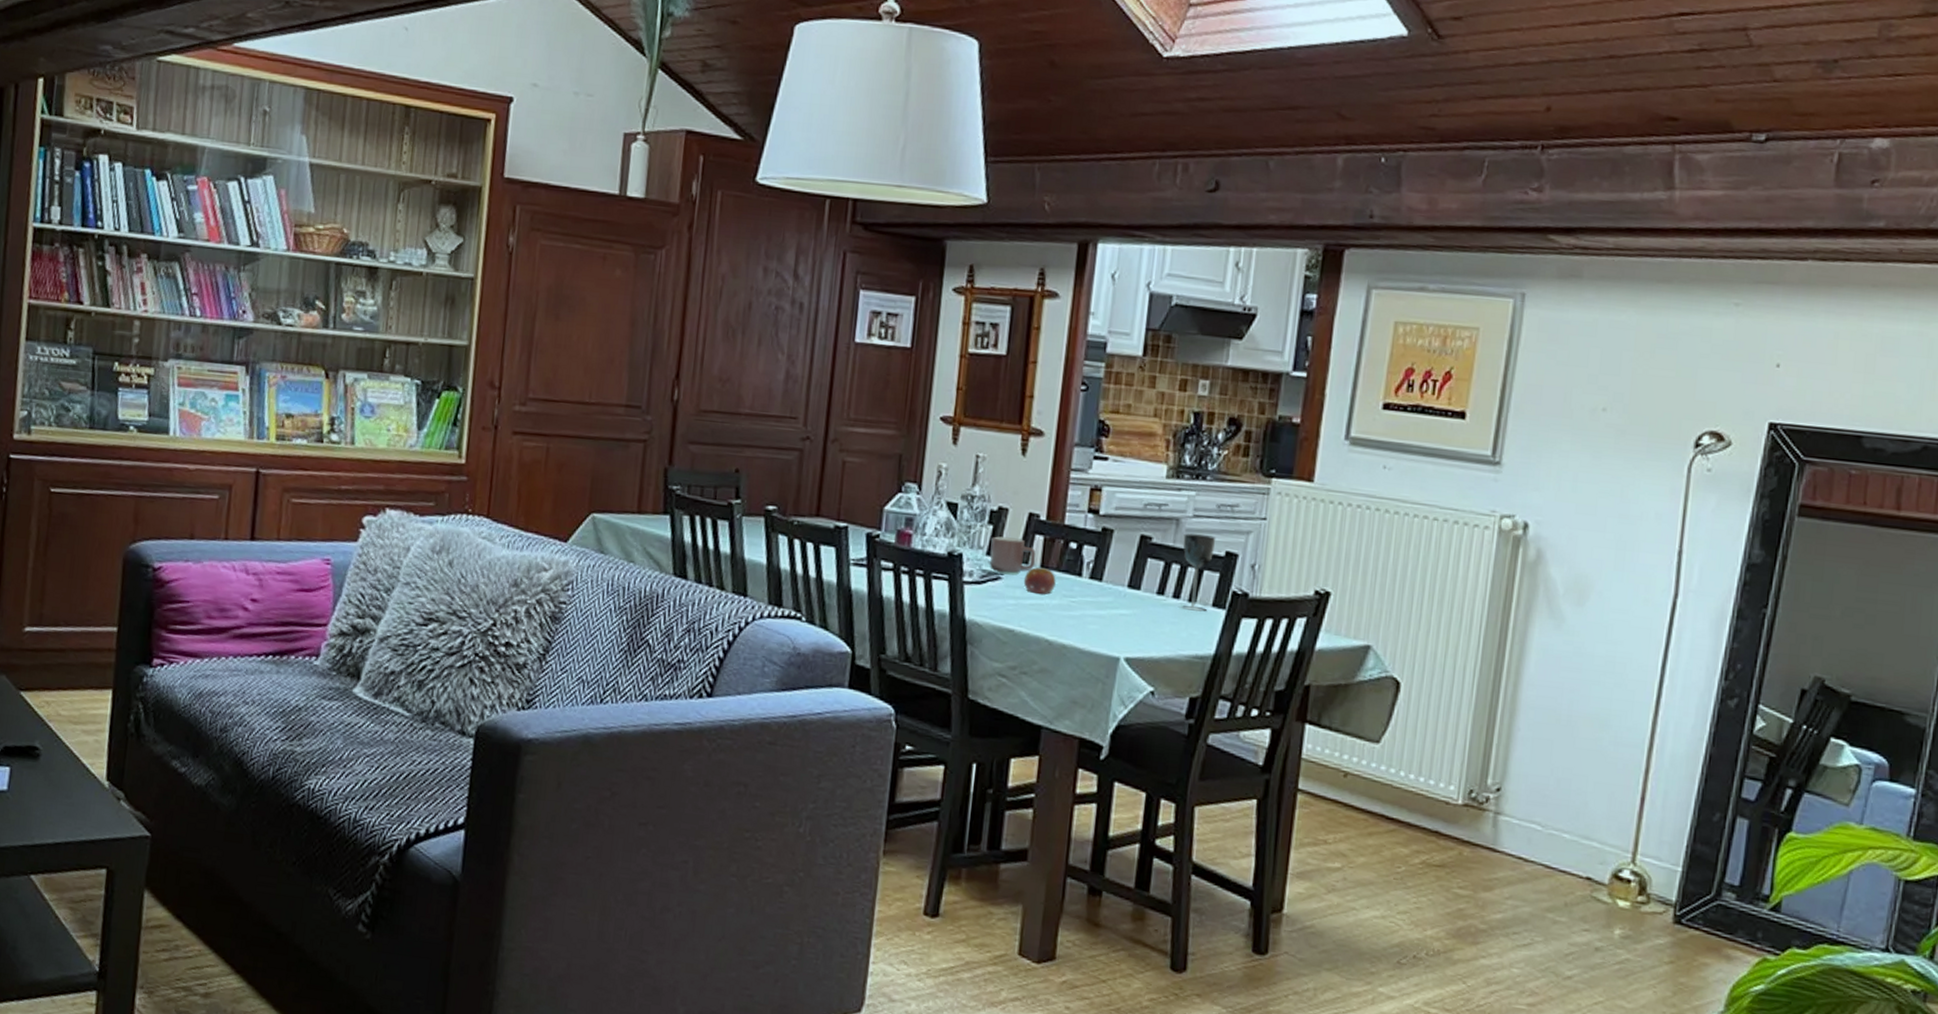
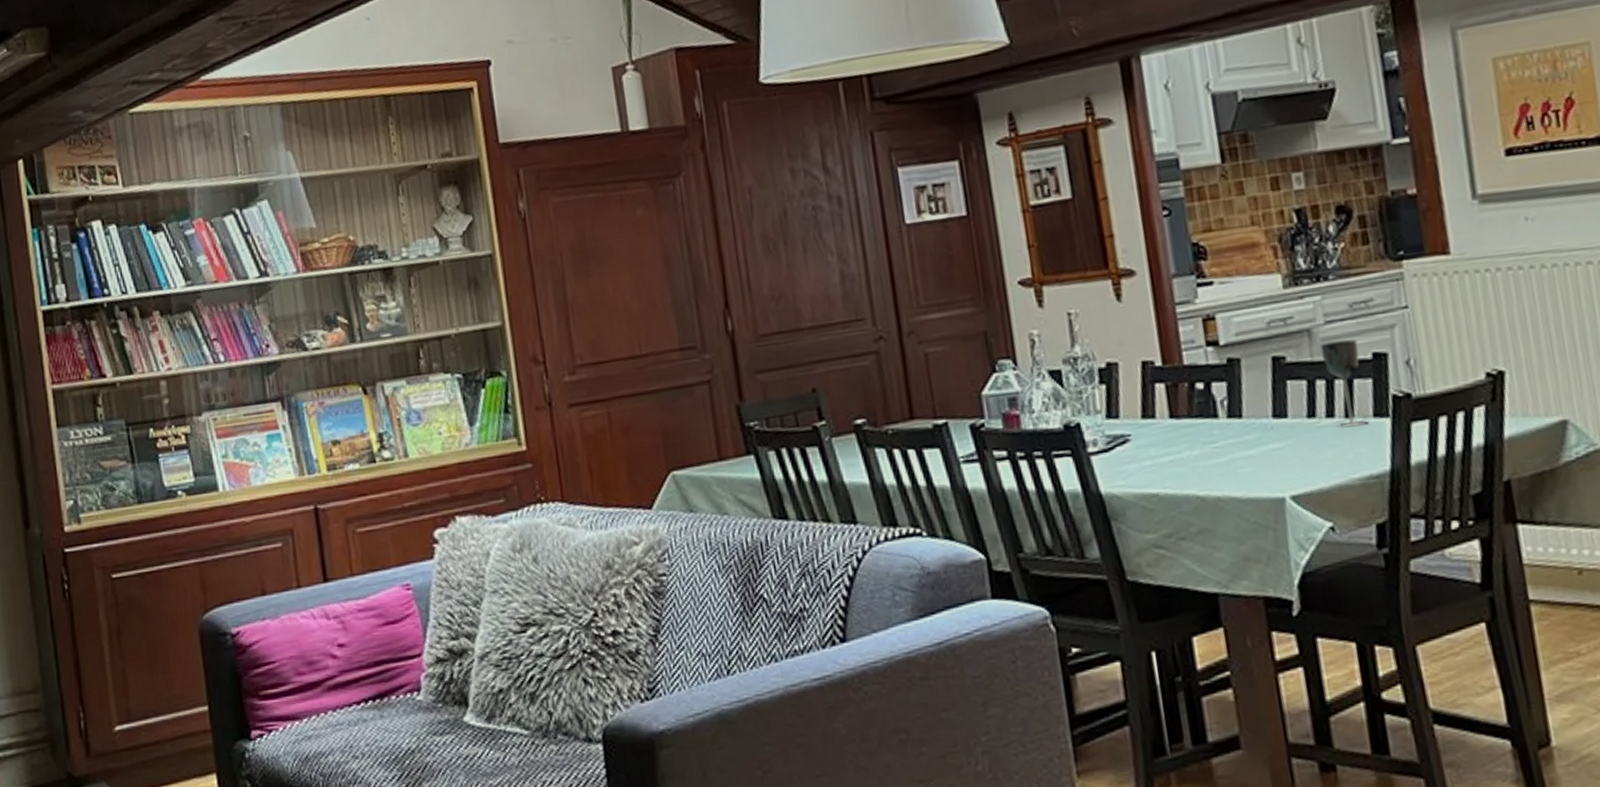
mug: present [989,536,1036,576] -> none [1107,392,1163,437]
fruit: present [1023,567,1056,596] -> none [1154,418,1192,449]

